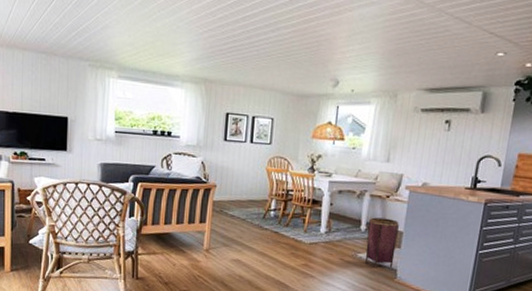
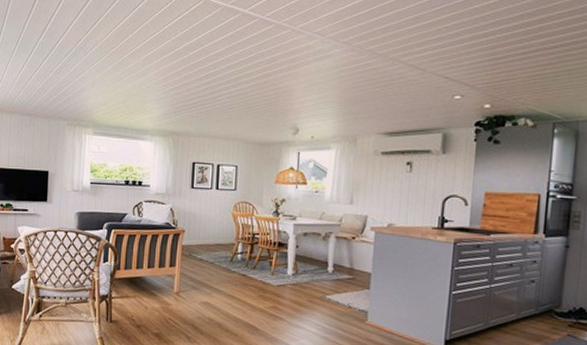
woven basket: present [365,217,399,268] -> none [334,258,367,310]

